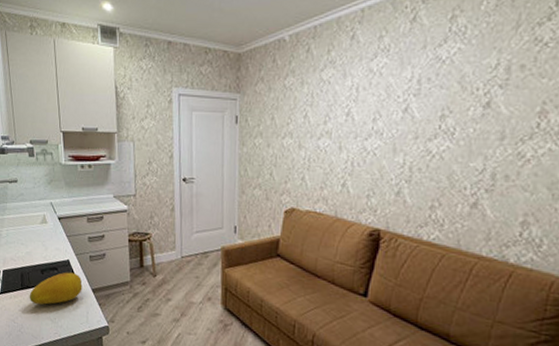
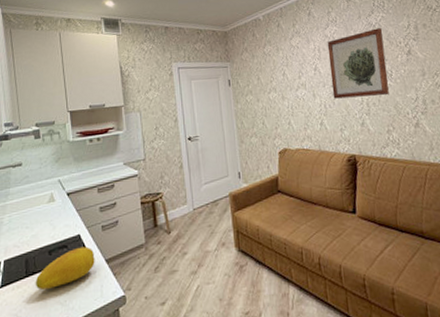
wall art: none [365,65,455,159] -> present [327,28,389,99]

